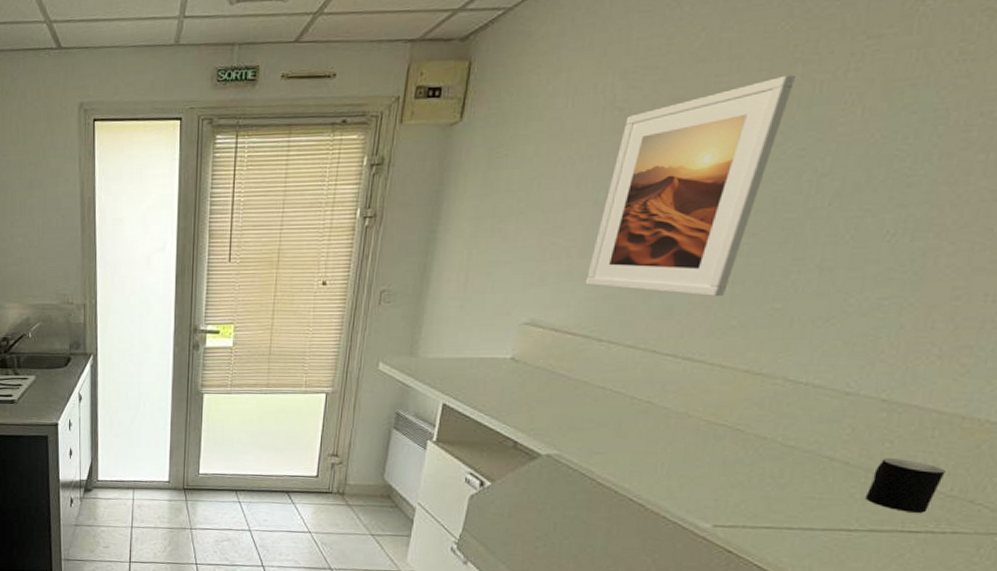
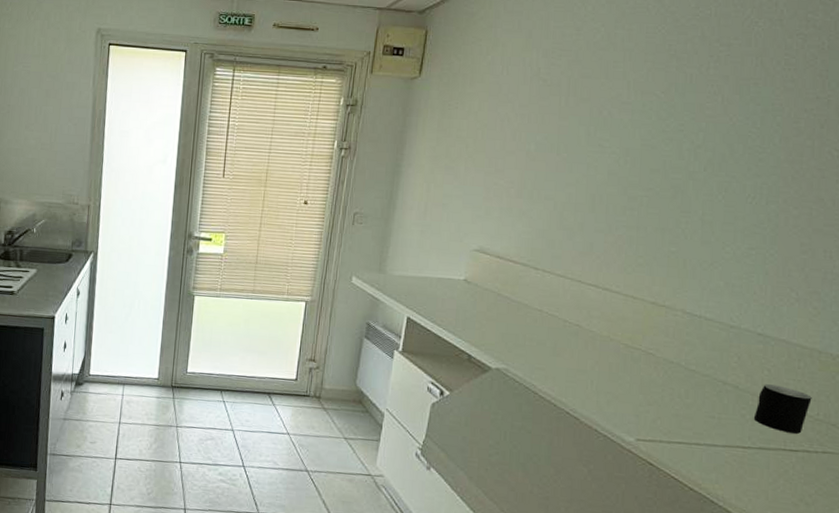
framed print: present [585,75,795,297] -> none [522,67,672,239]

